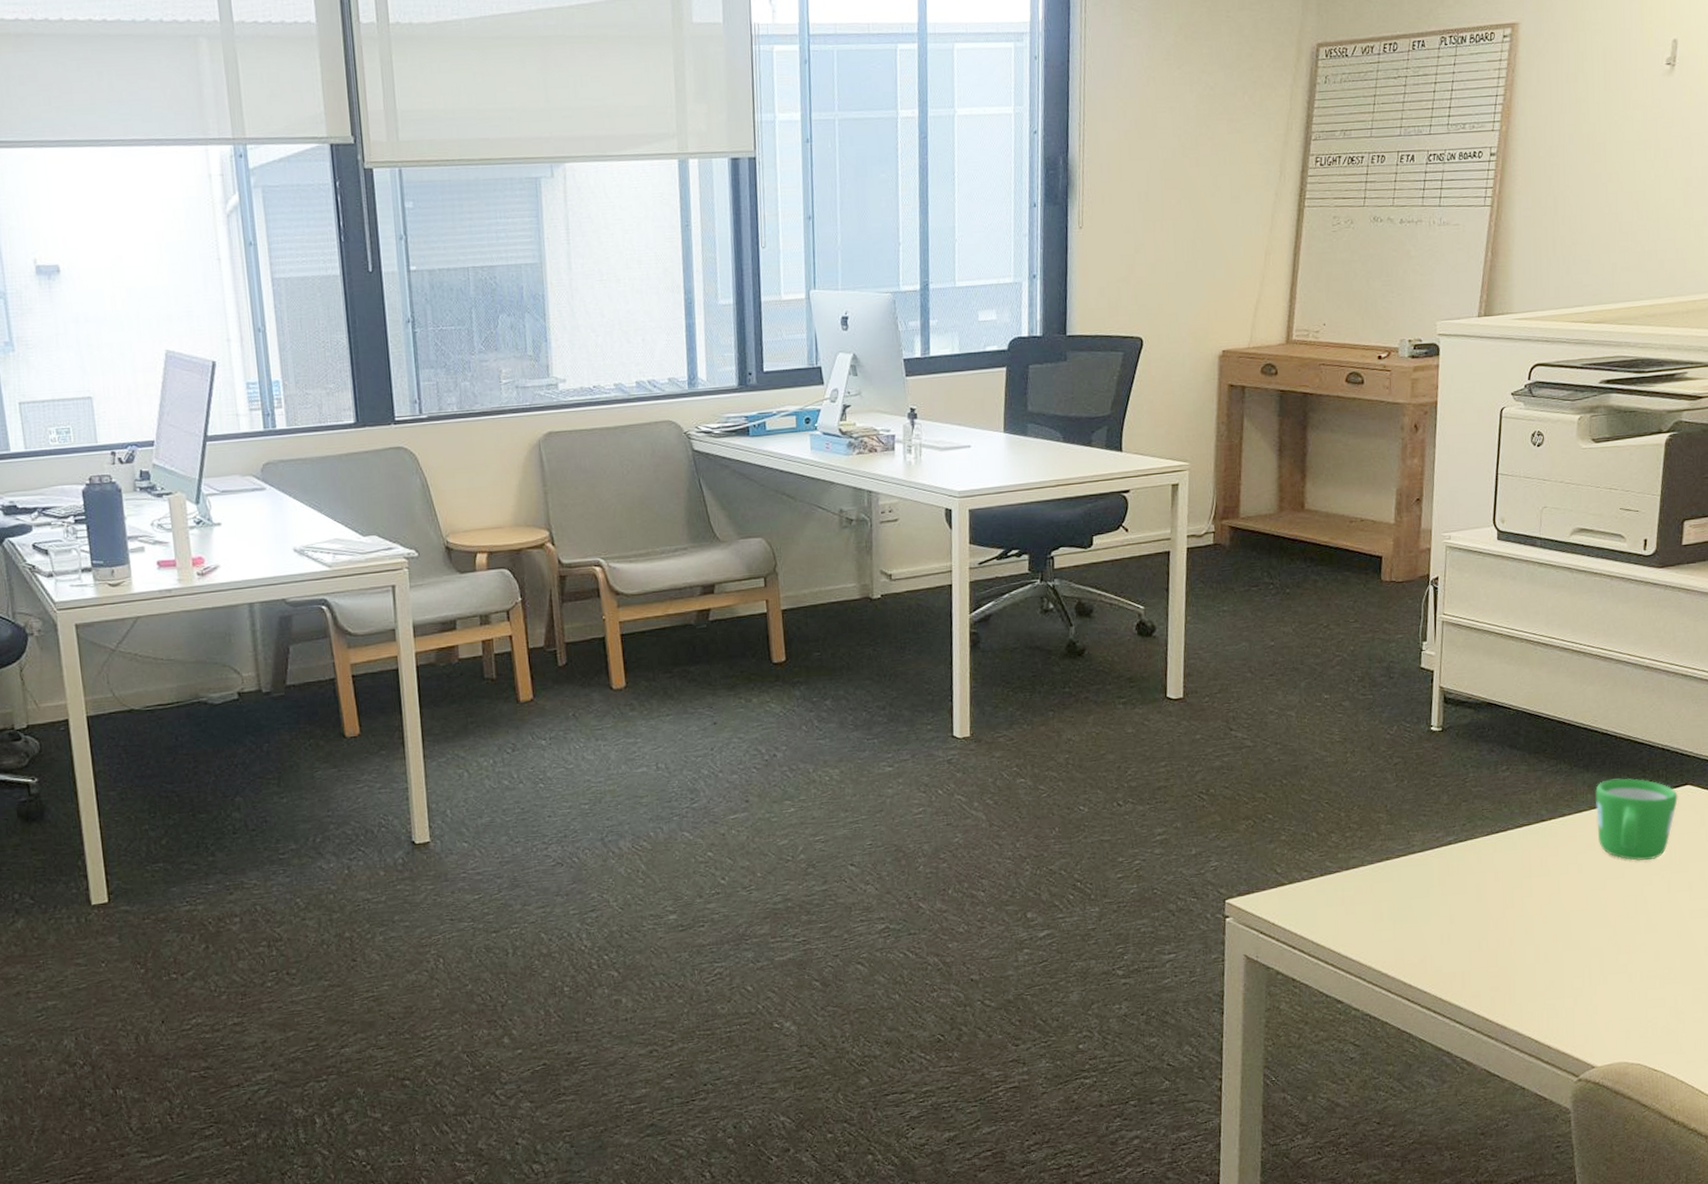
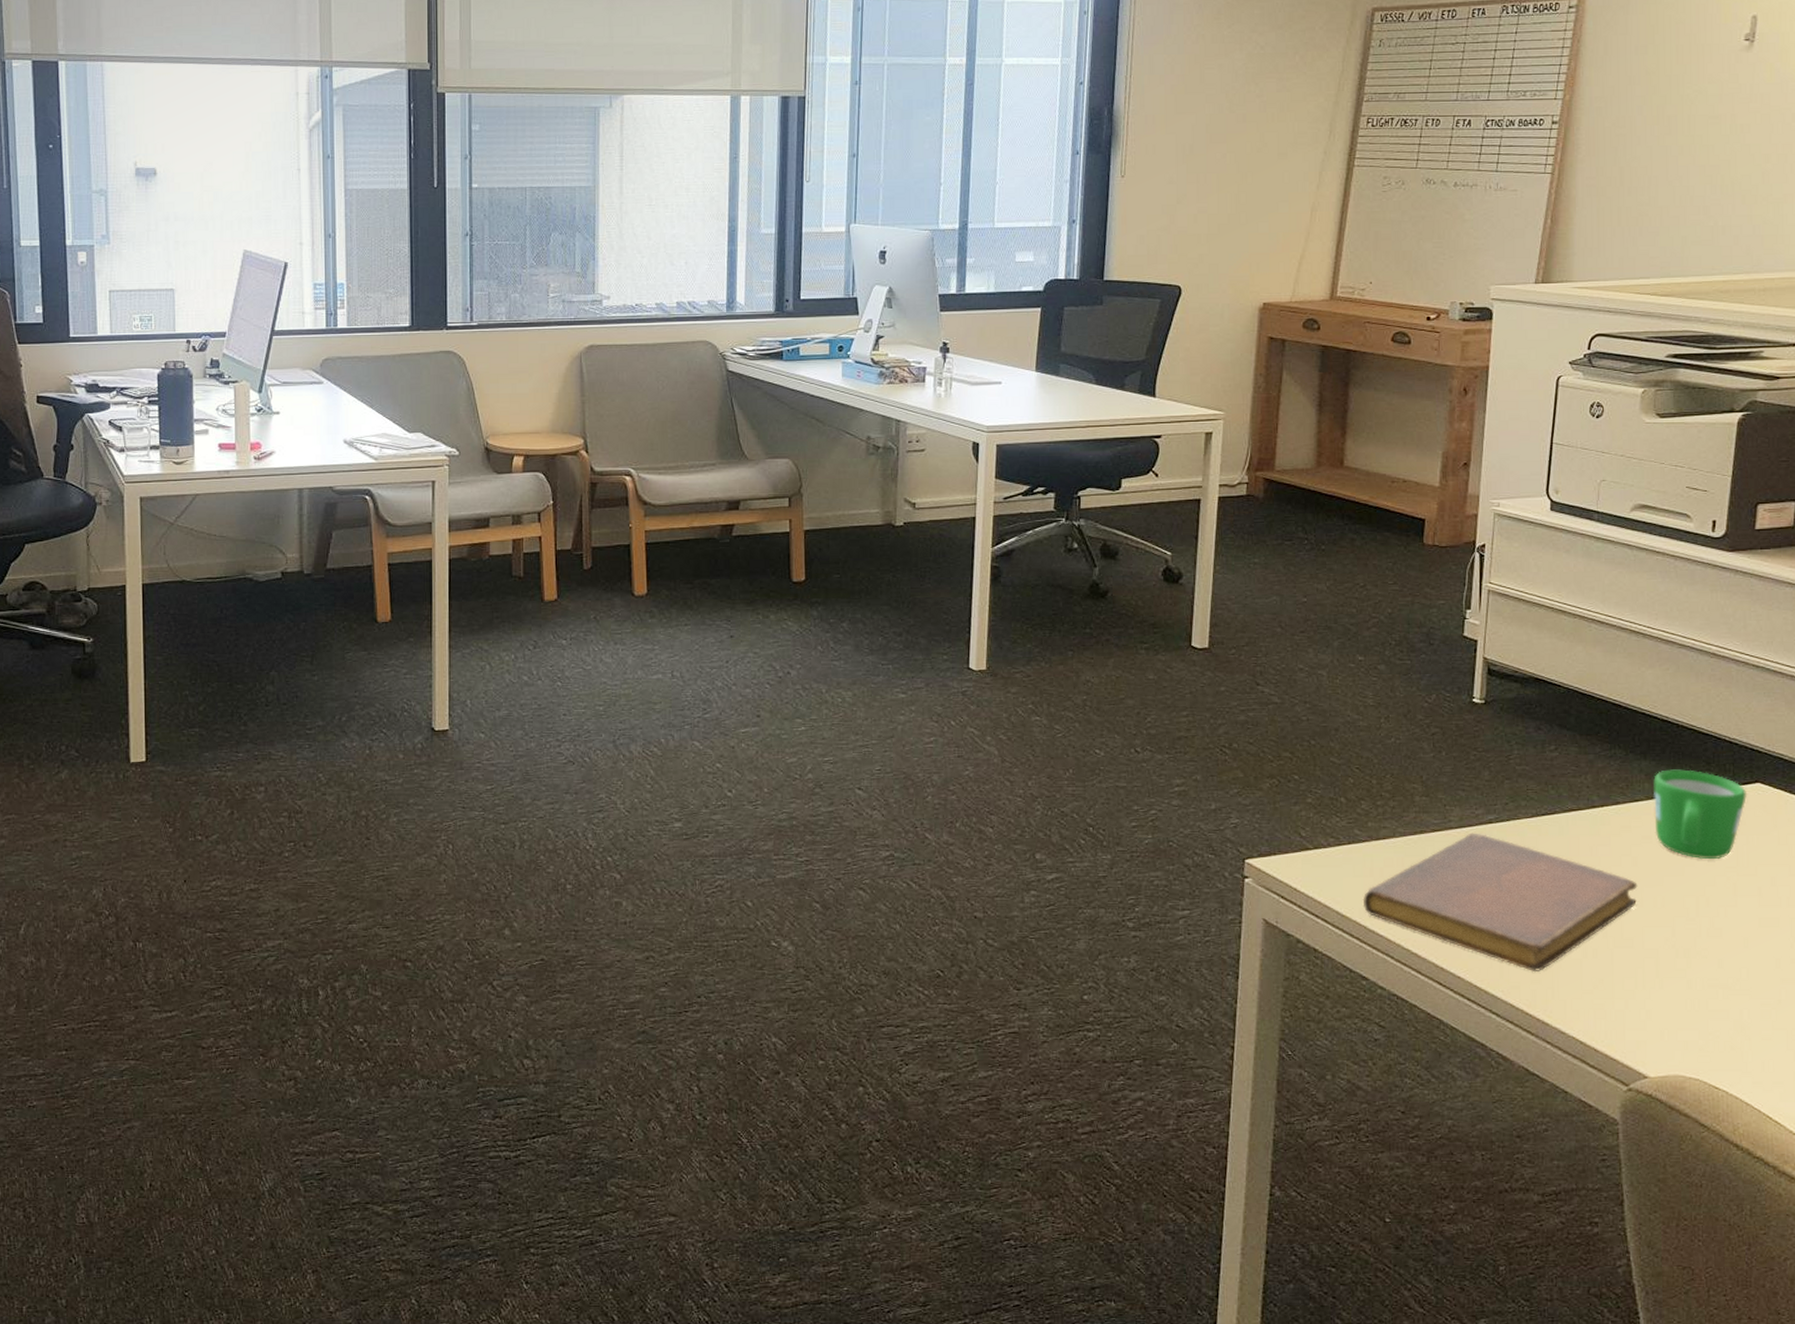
notebook: none [1335,855,1583,981] -> present [1362,833,1638,973]

